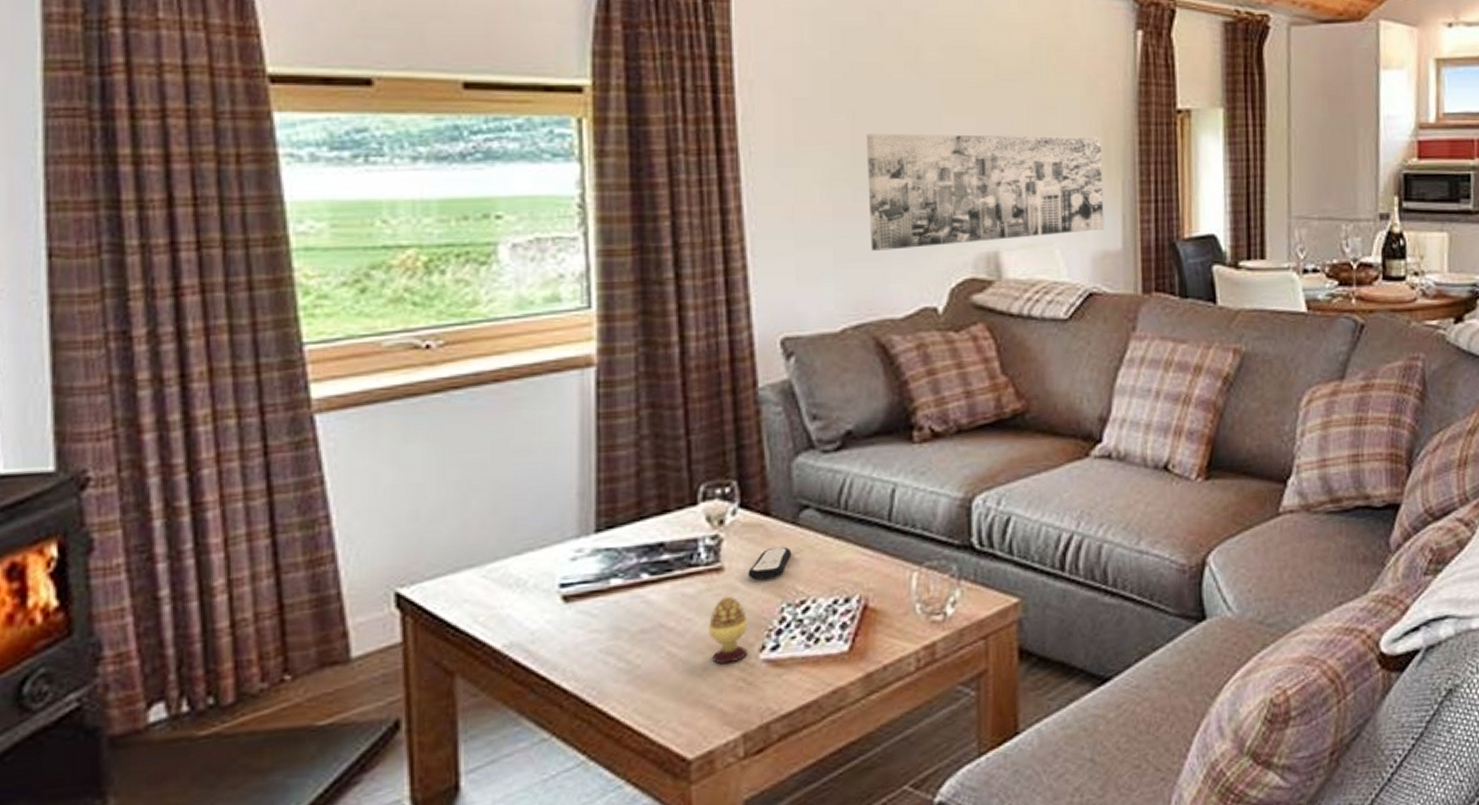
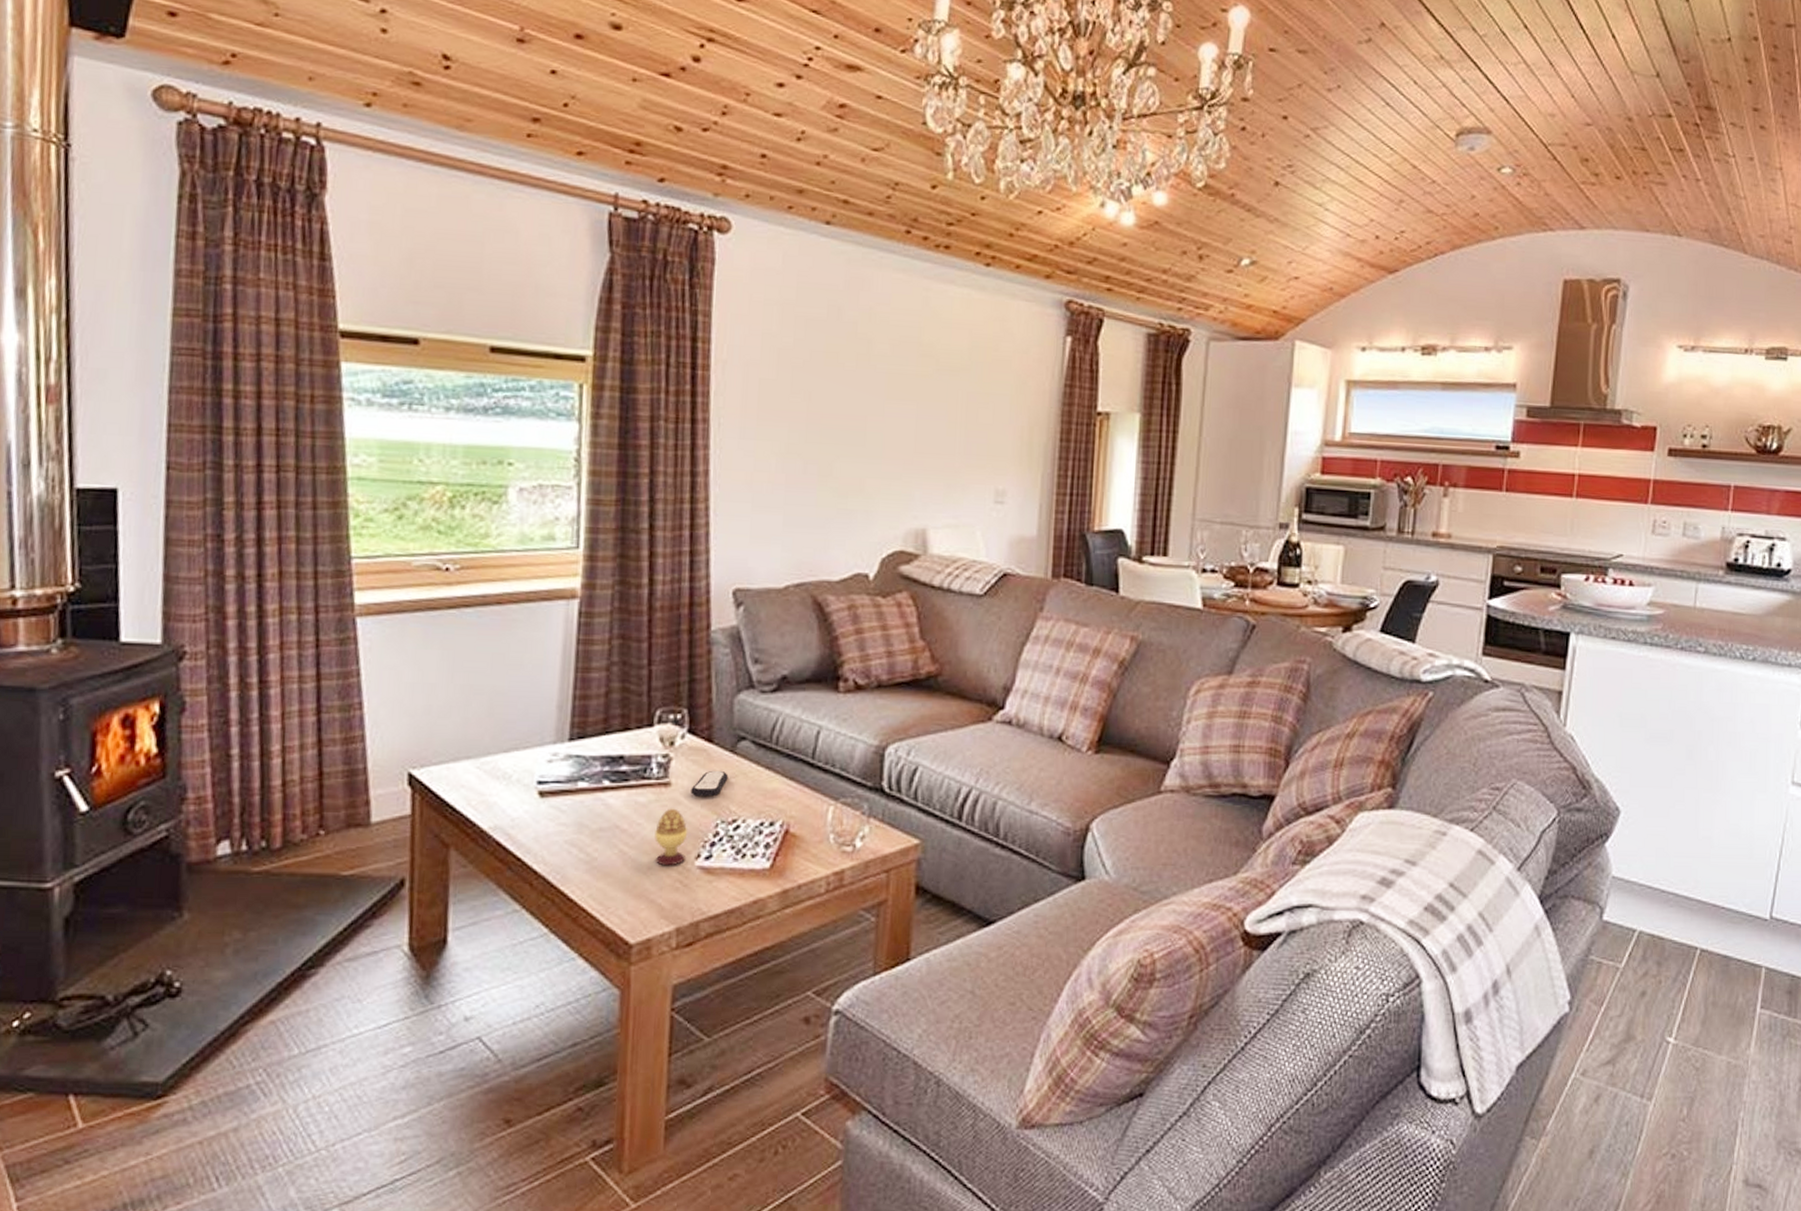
wall art: present [867,133,1105,251] -> none [815,414,1026,520]

